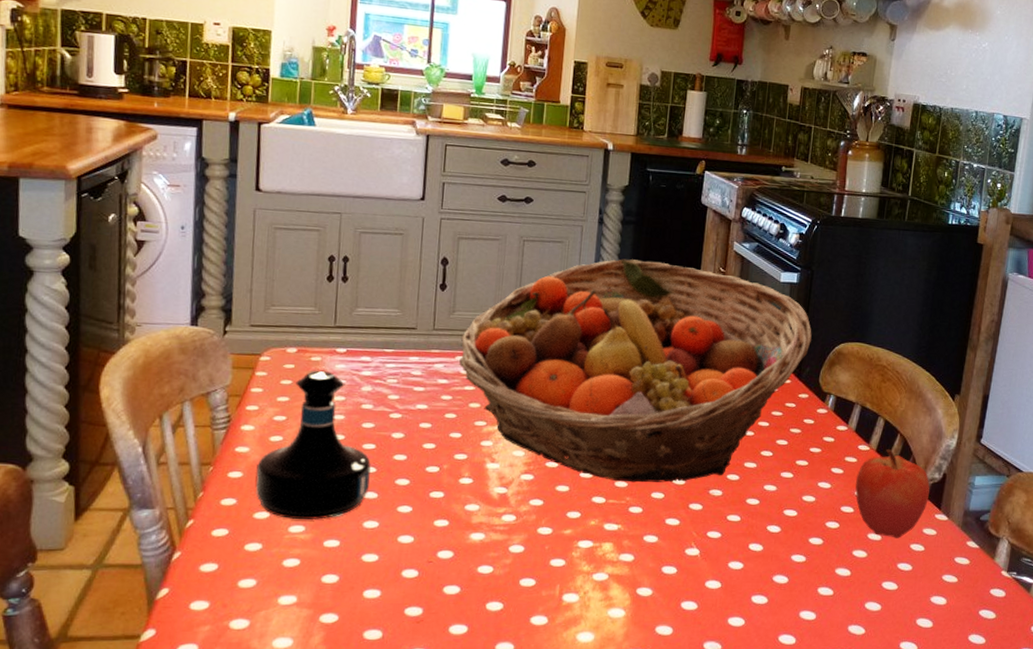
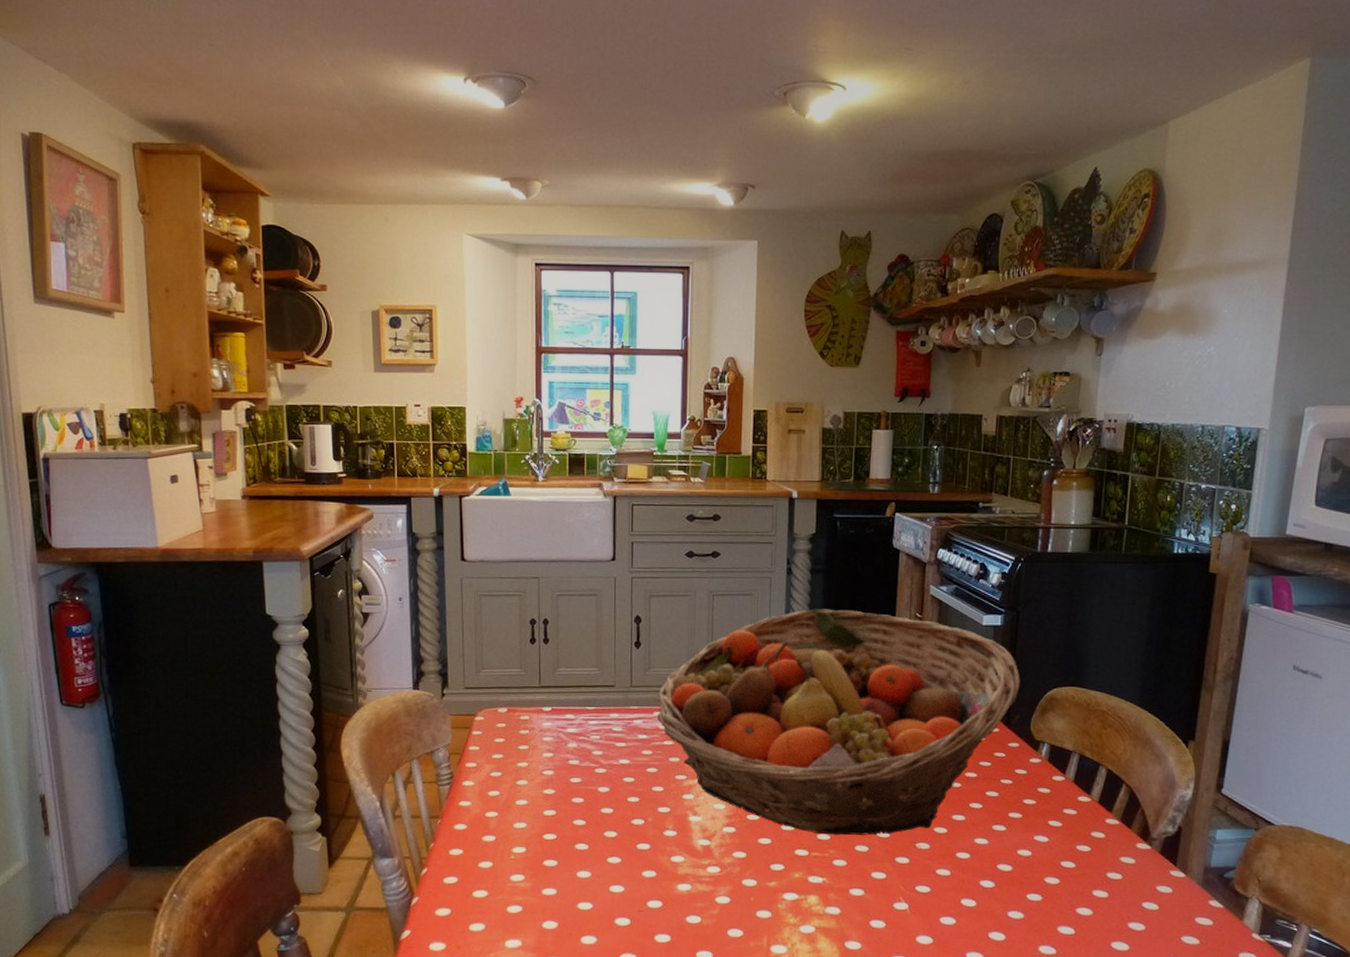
tequila bottle: present [255,370,371,520] -> none [477,728,580,870]
apple: present [855,449,930,538] -> none [1076,801,1163,896]

